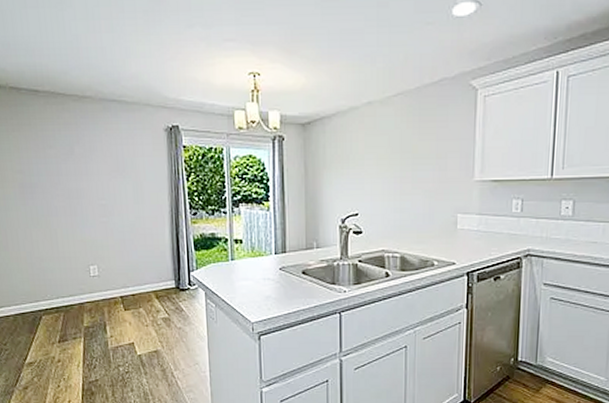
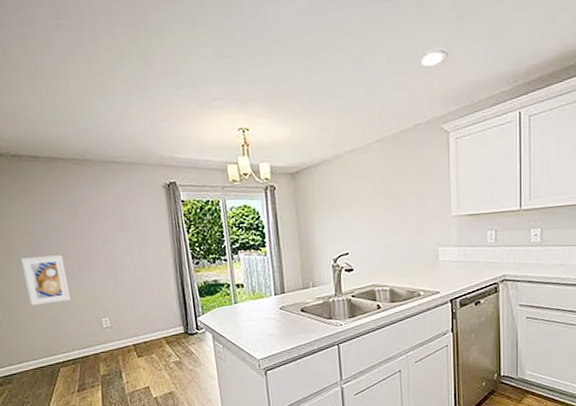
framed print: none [11,195,60,247] -> present [21,255,71,306]

